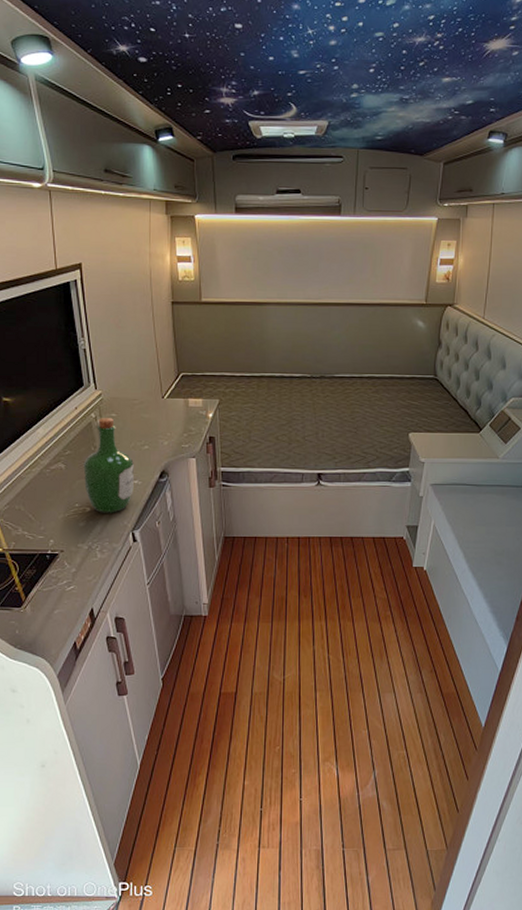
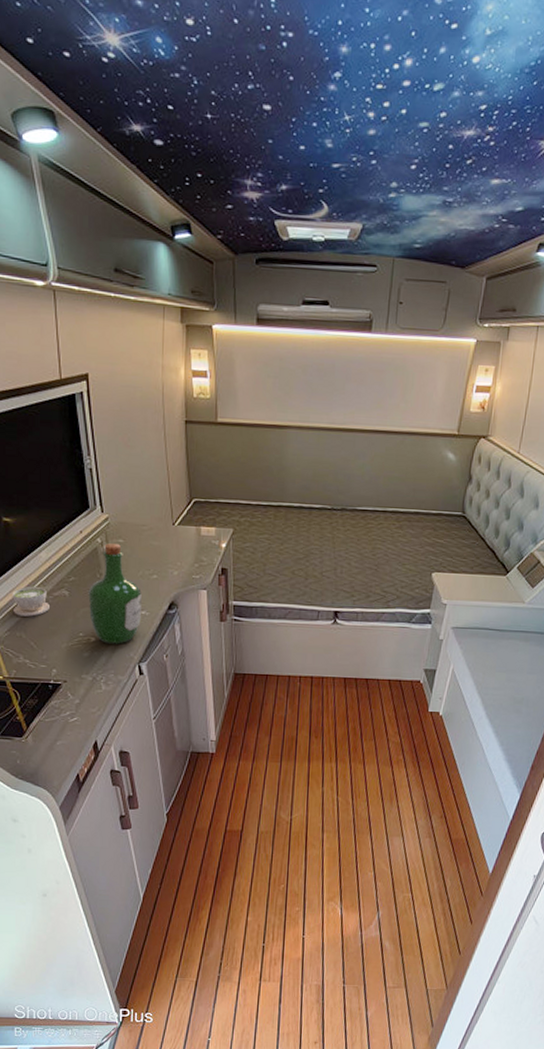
coffee cup: none [11,460,48,490] -> present [12,586,51,617]

